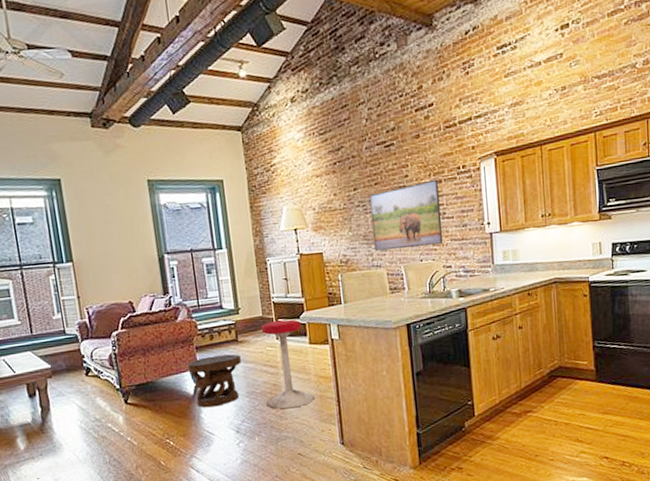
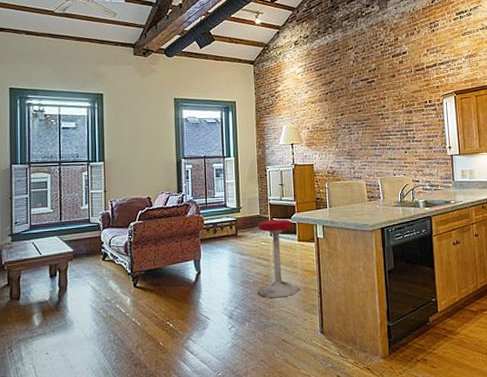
side table: present [187,354,242,408] -> none [192,247,240,294]
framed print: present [369,179,444,251] -> none [353,110,413,165]

